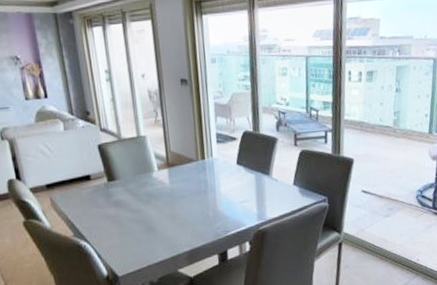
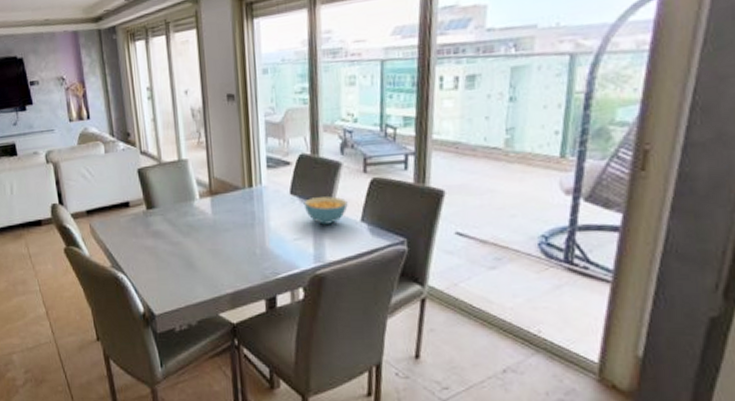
cereal bowl: none [248,165,283,189] -> present [303,196,348,225]

